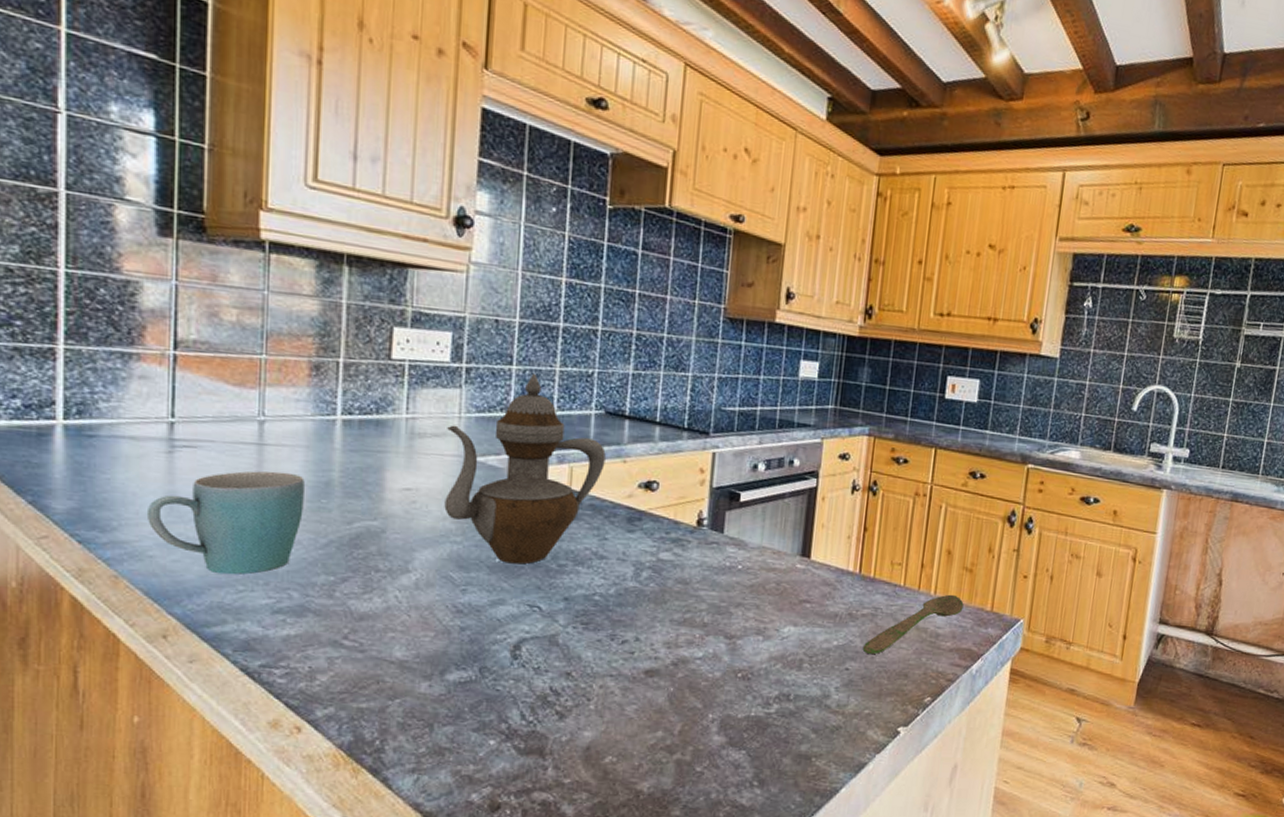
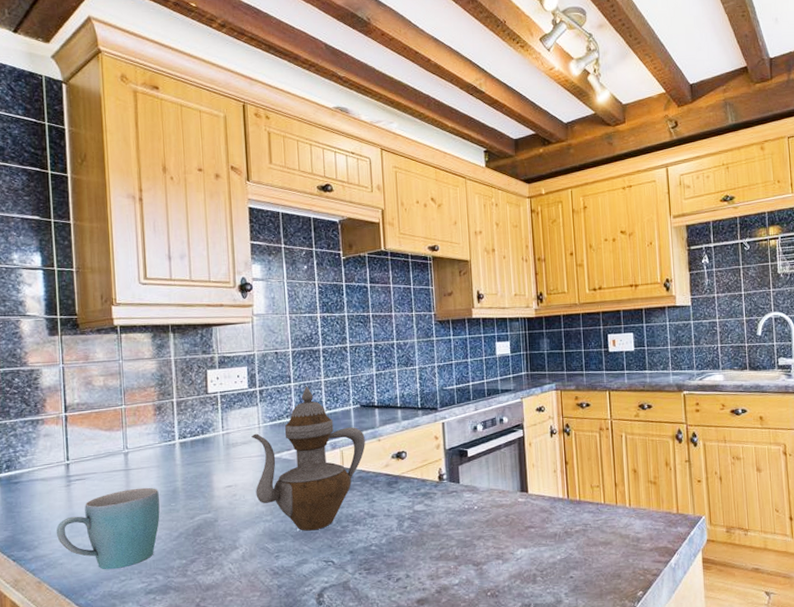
spoon: present [862,594,964,654] -> none [580,504,655,562]

